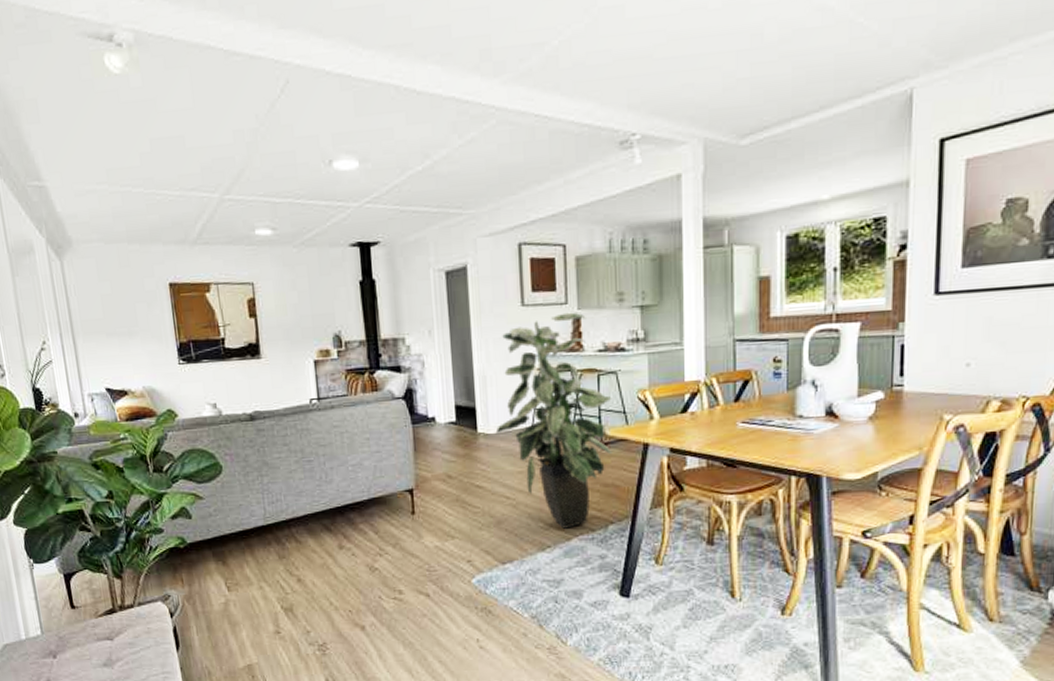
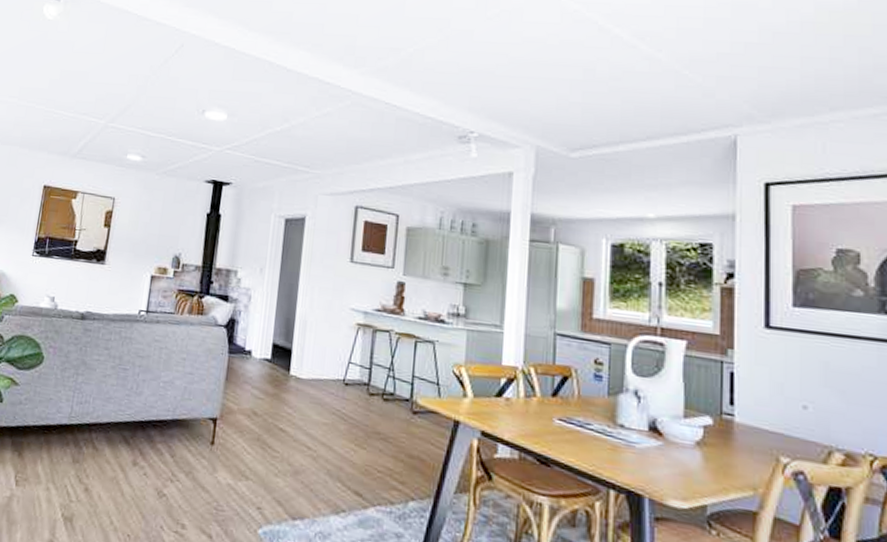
indoor plant: present [495,312,612,529] -> none [307,276,427,496]

